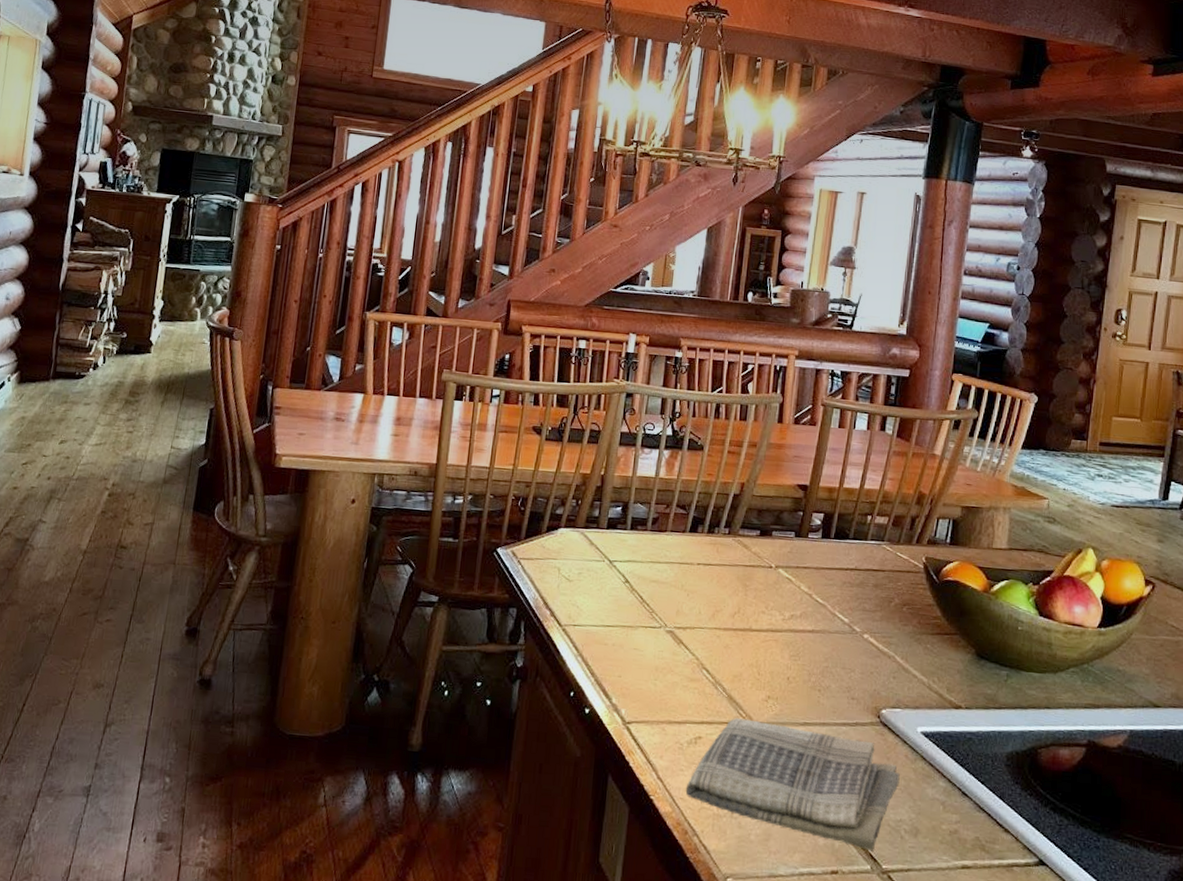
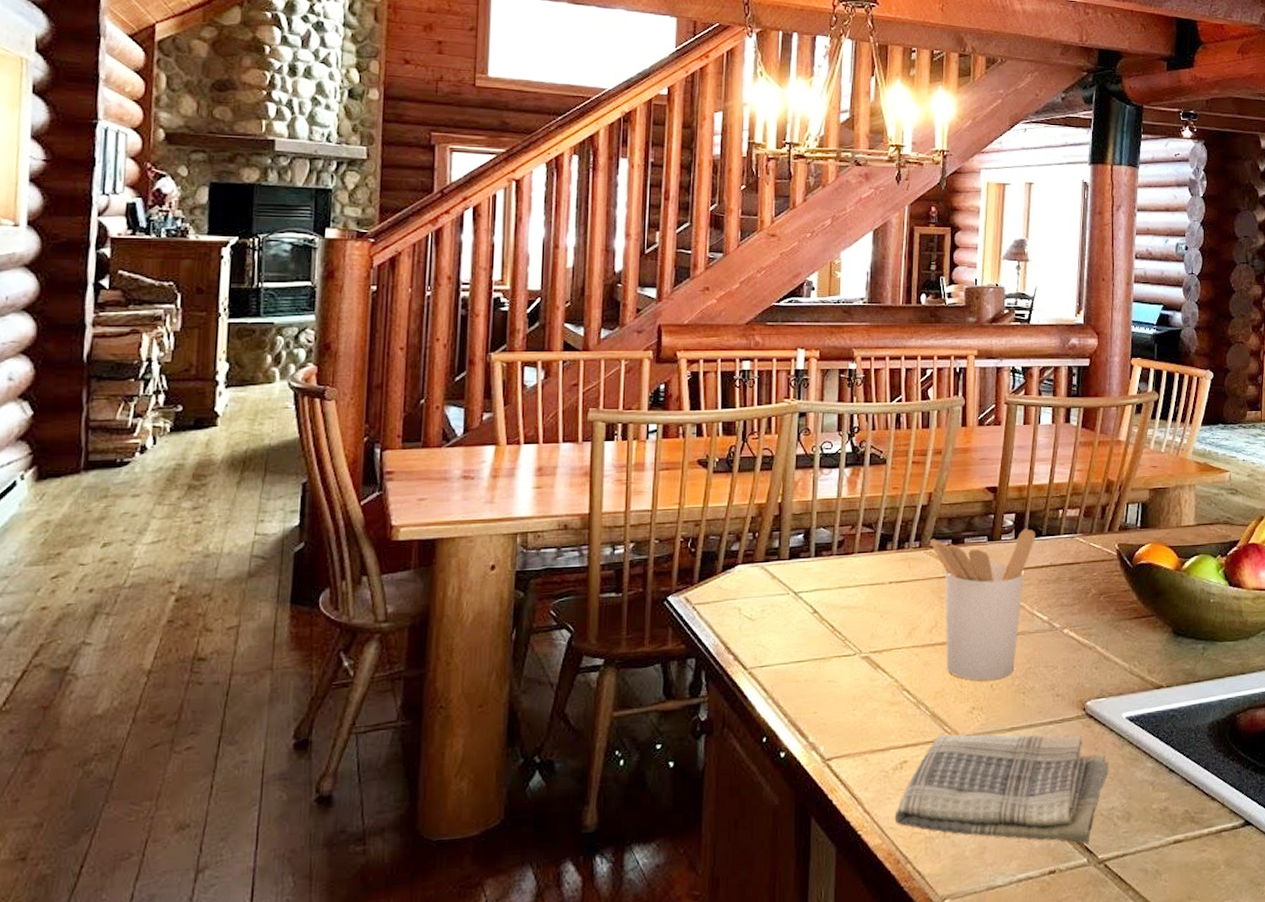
utensil holder: none [739,527,843,673] -> present [931,528,1036,681]

